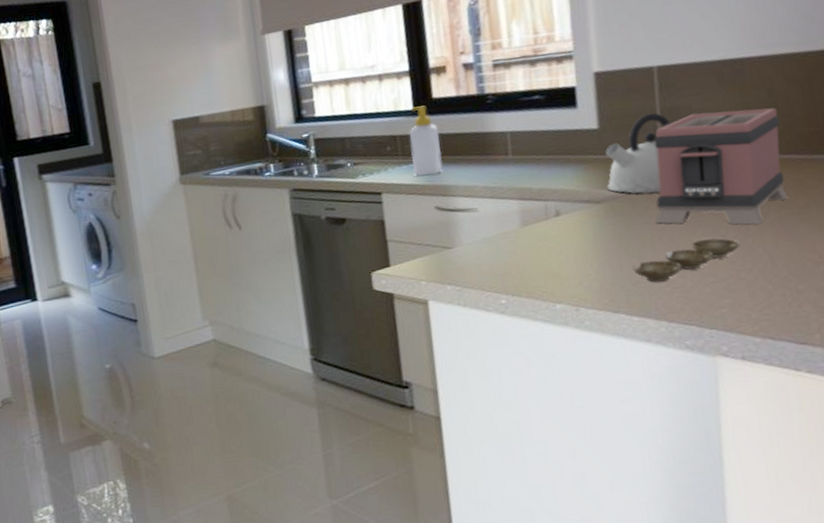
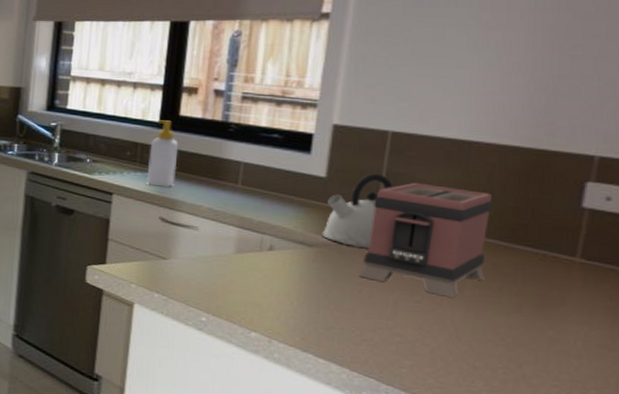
bowl: present [631,238,740,282] -> none [328,300,431,332]

